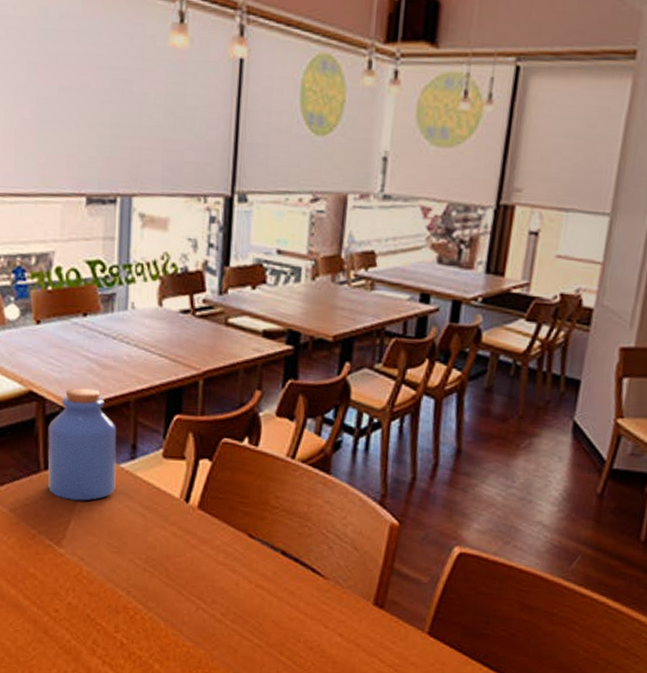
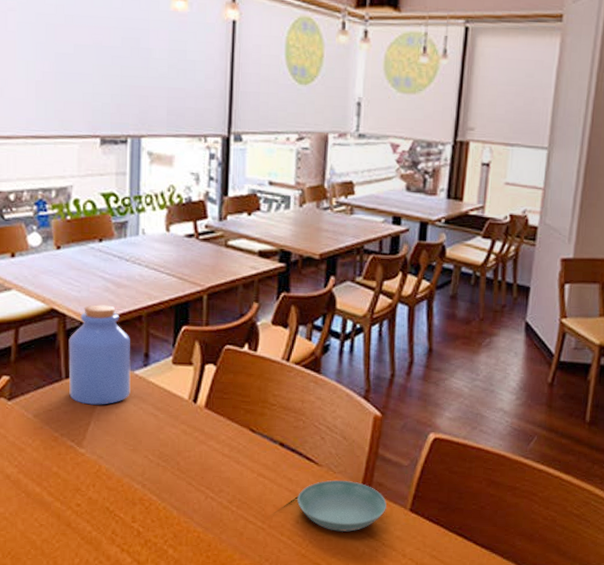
saucer: none [299,595,402,655] -> present [296,480,387,532]

